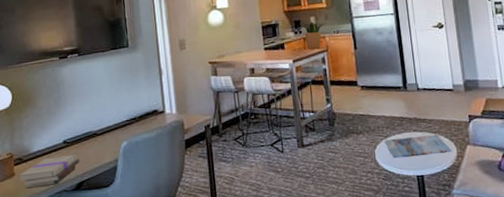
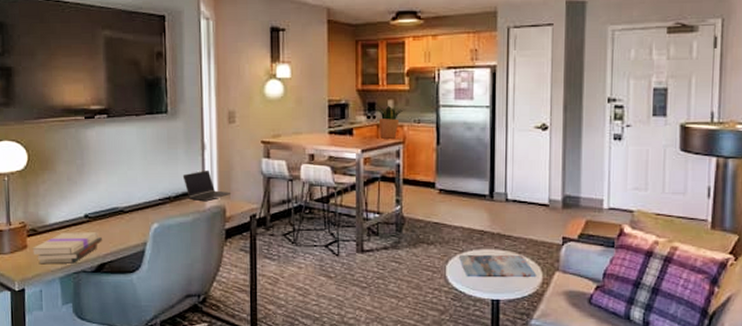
laptop computer: none [145,90,188,119] -> present [182,169,232,202]

